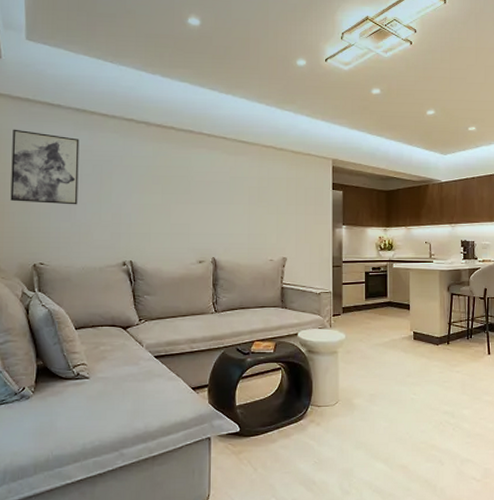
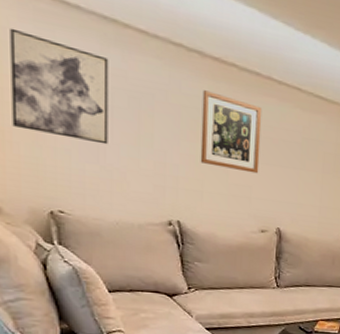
wall art: none [147,151,196,213] -> present [200,90,263,174]

